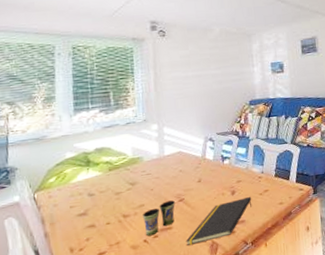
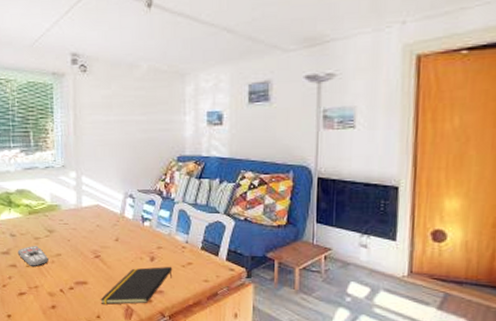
remote control: none [96,201,131,224] -> present [17,246,49,267]
cup: present [142,200,175,237] -> none [59,255,91,287]

